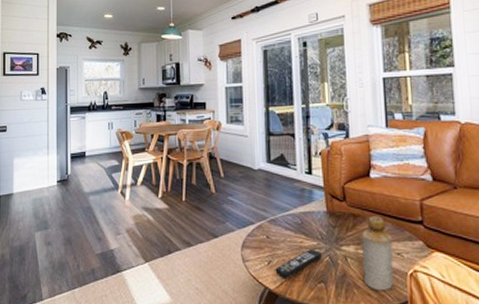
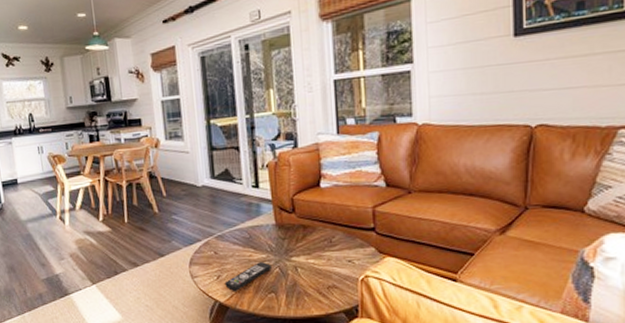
bottle: present [361,216,394,291] -> none [312,226,345,297]

